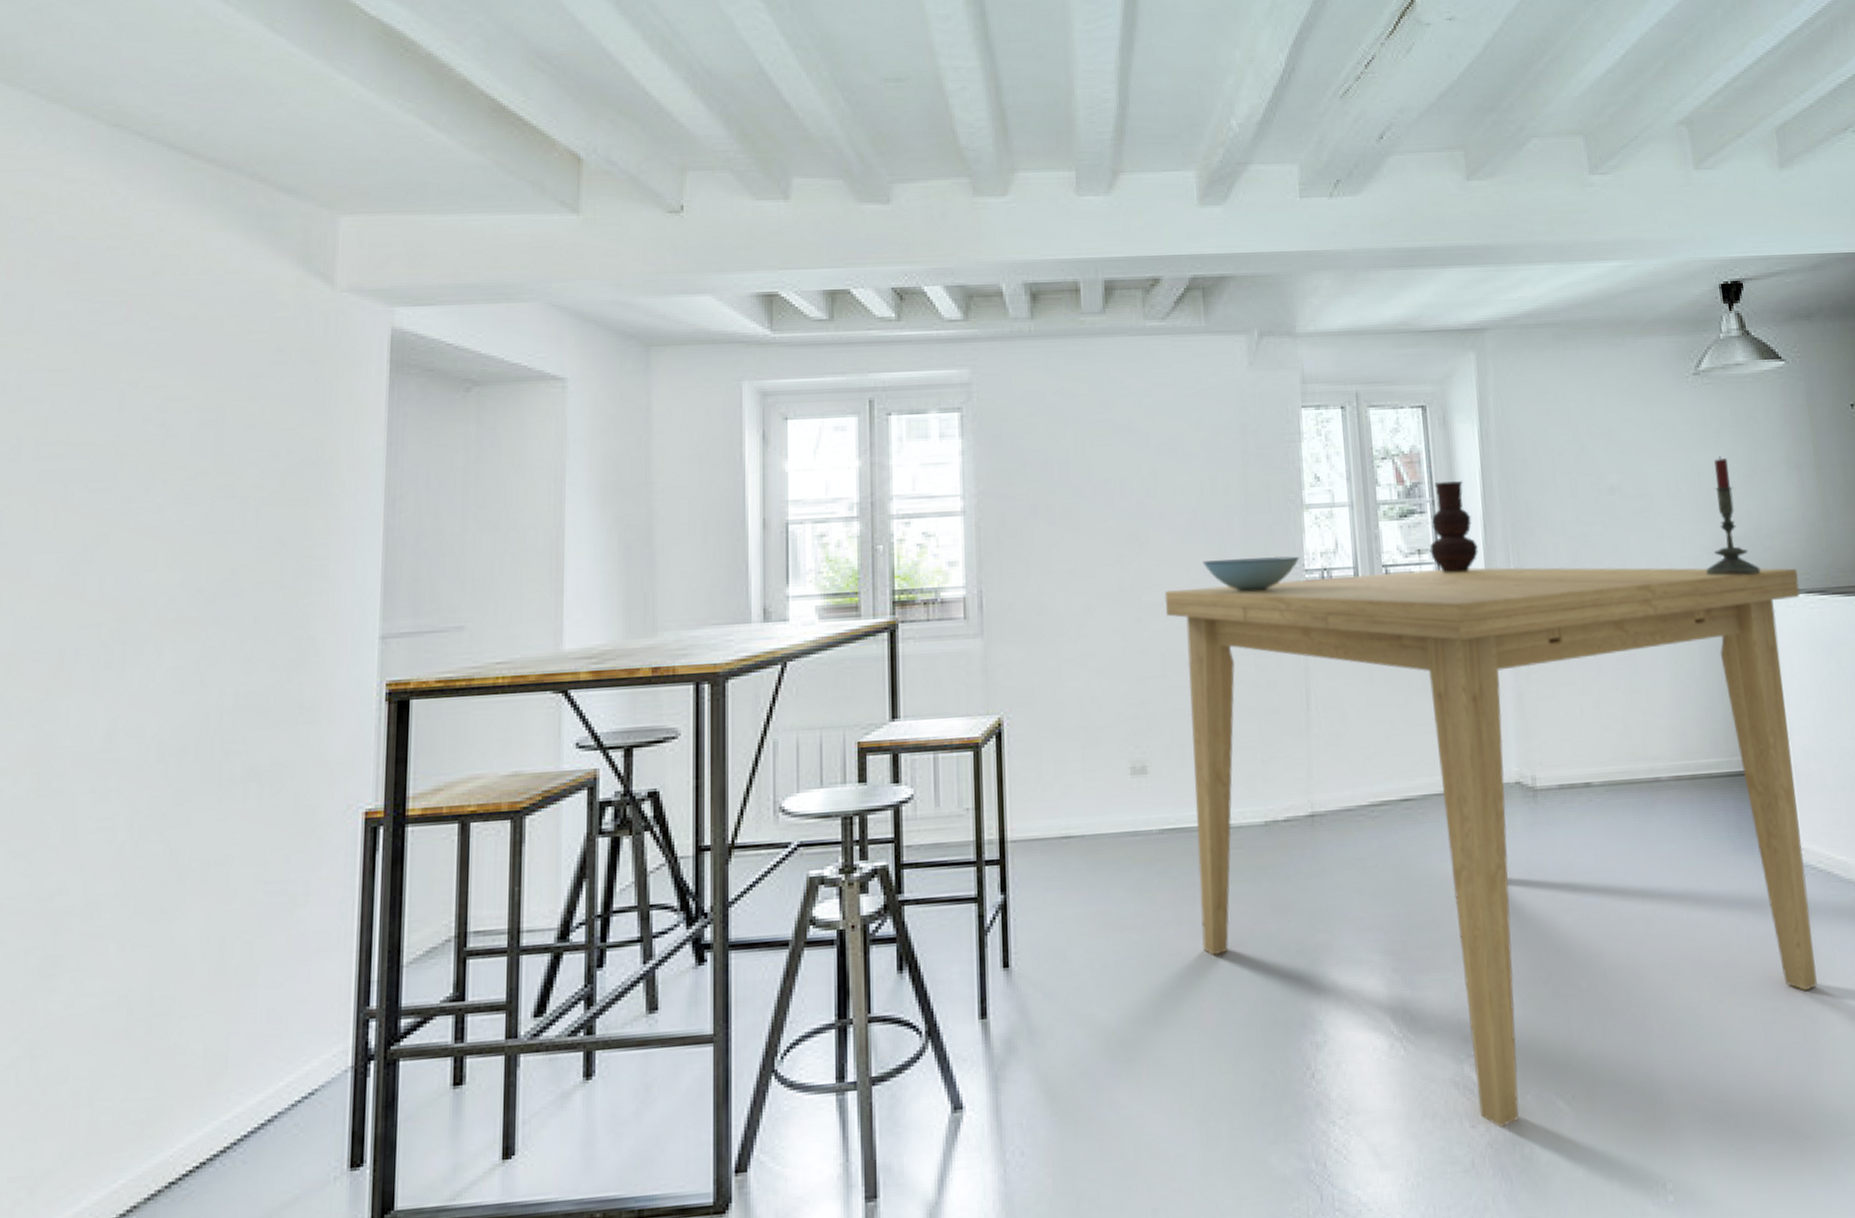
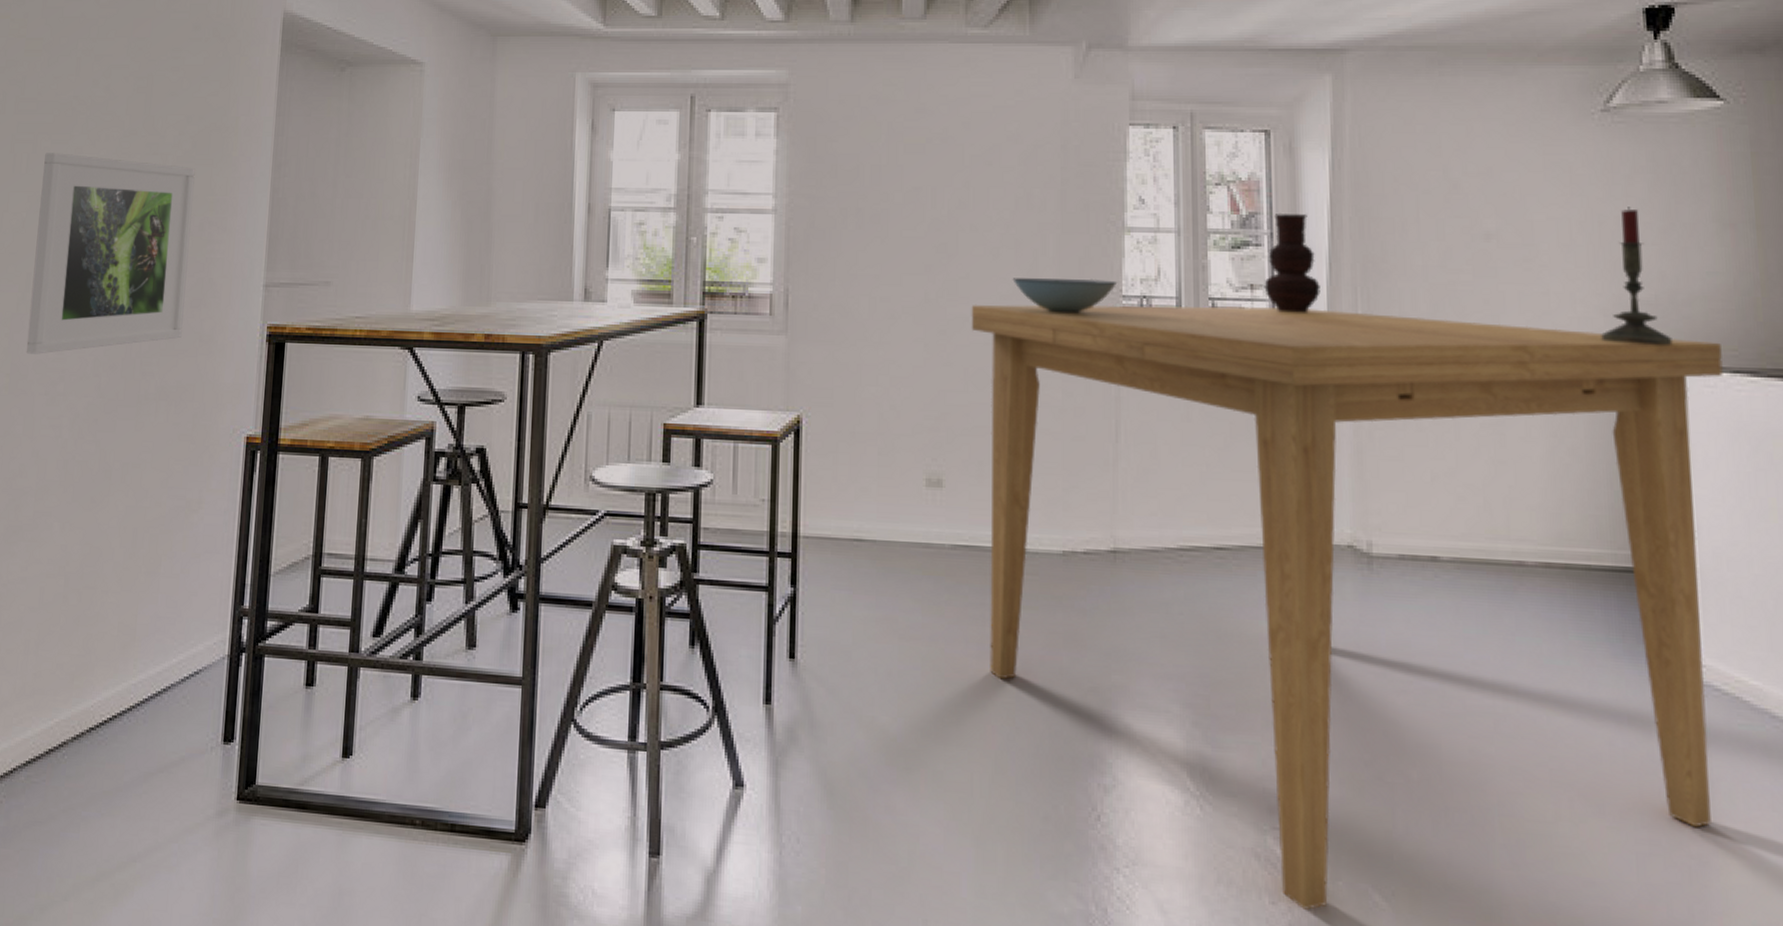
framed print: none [61,503,285,746] -> present [26,153,195,354]

